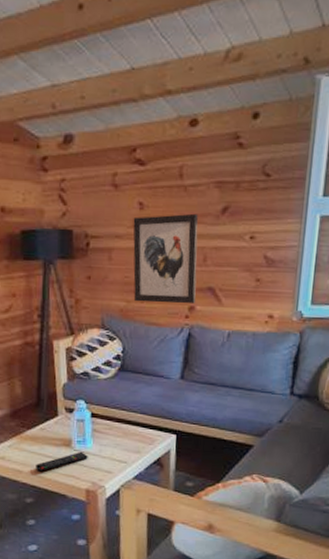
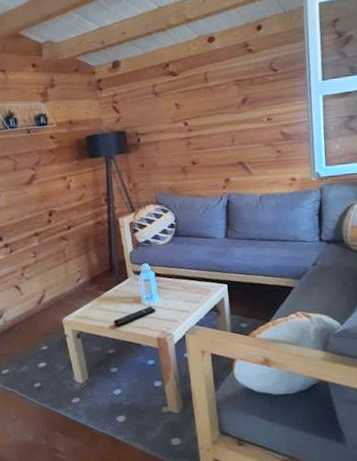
wall art: present [133,213,198,305] -> none [172,106,230,180]

